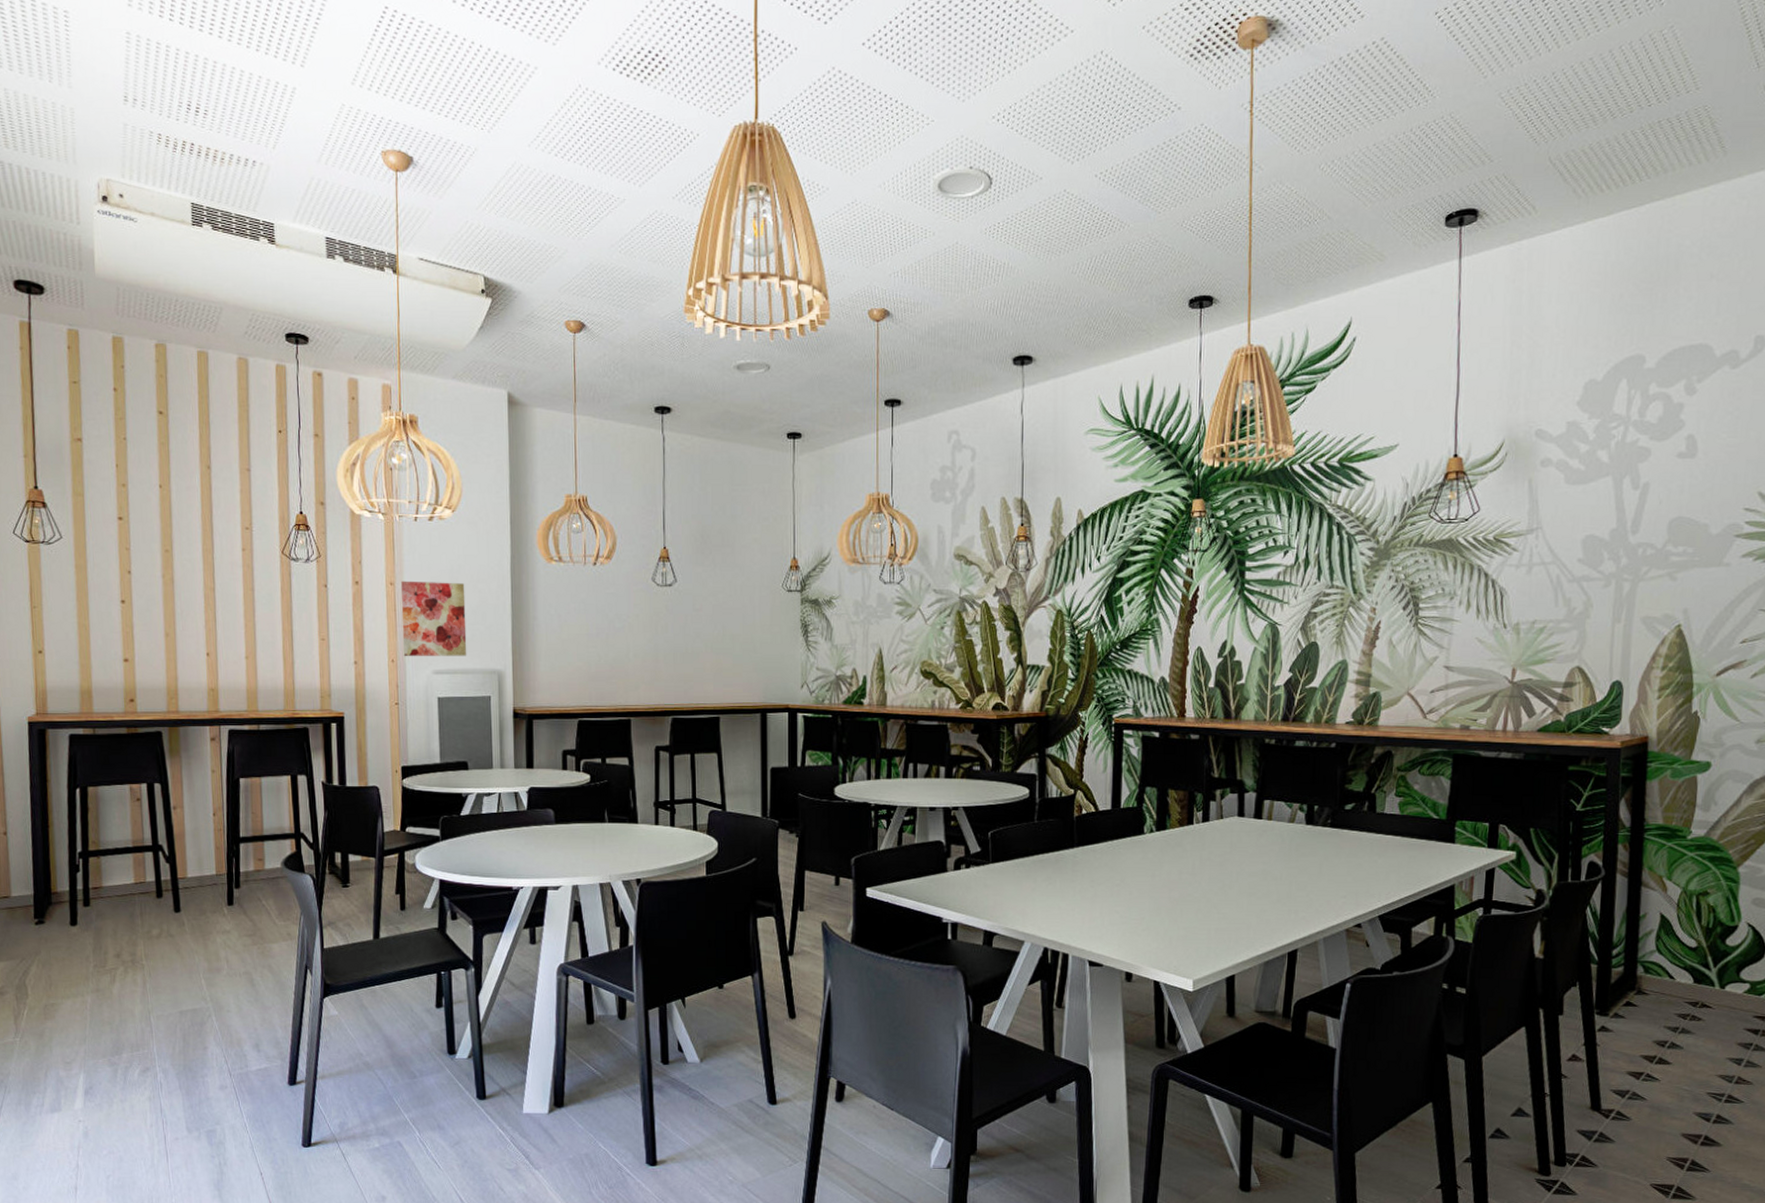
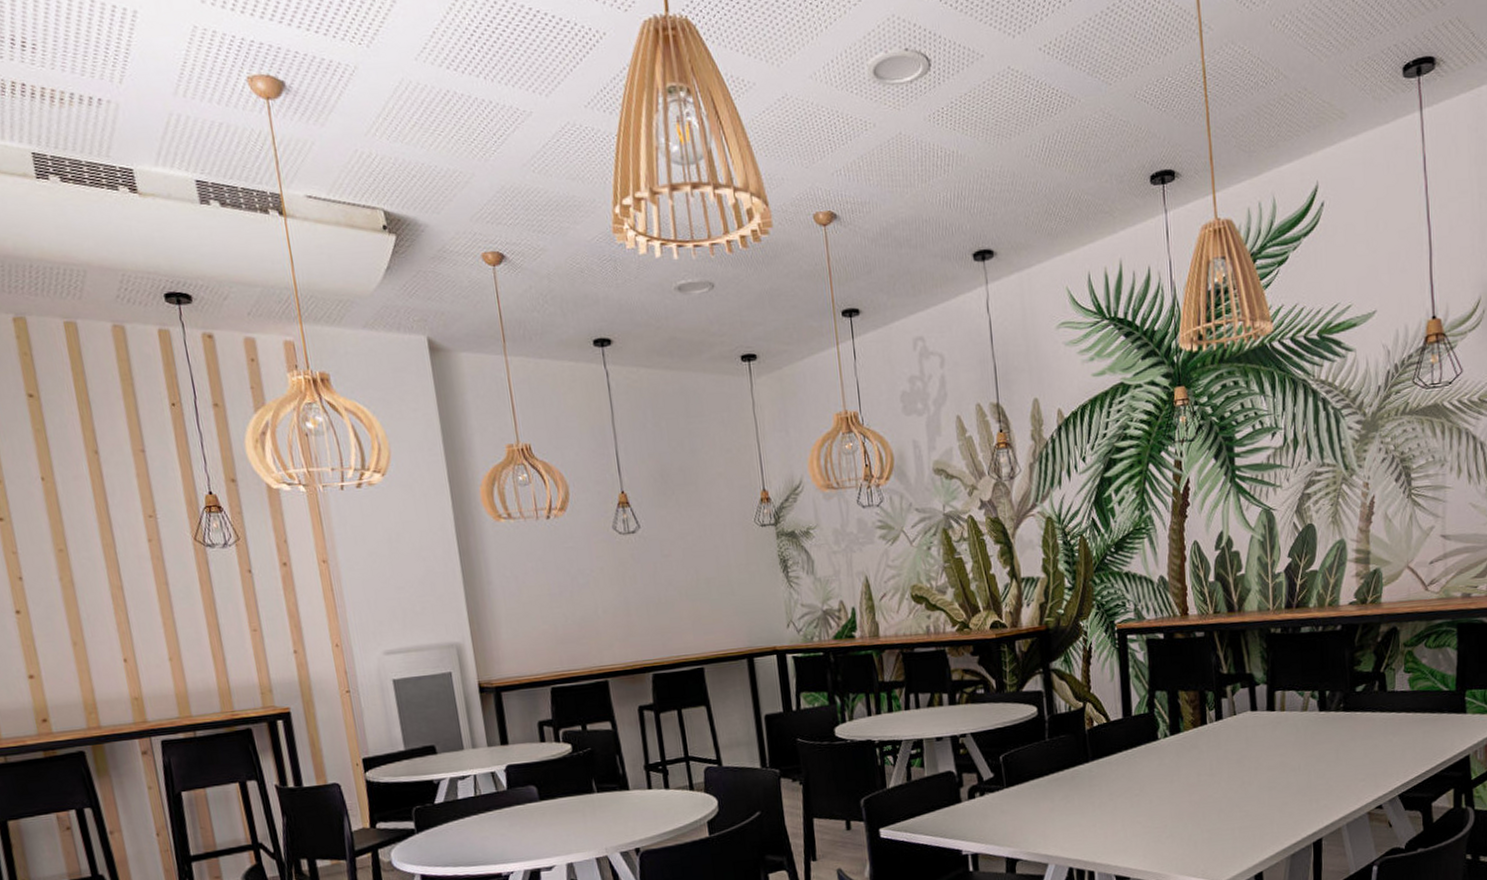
wall art: present [400,580,467,657] -> none [334,553,420,640]

